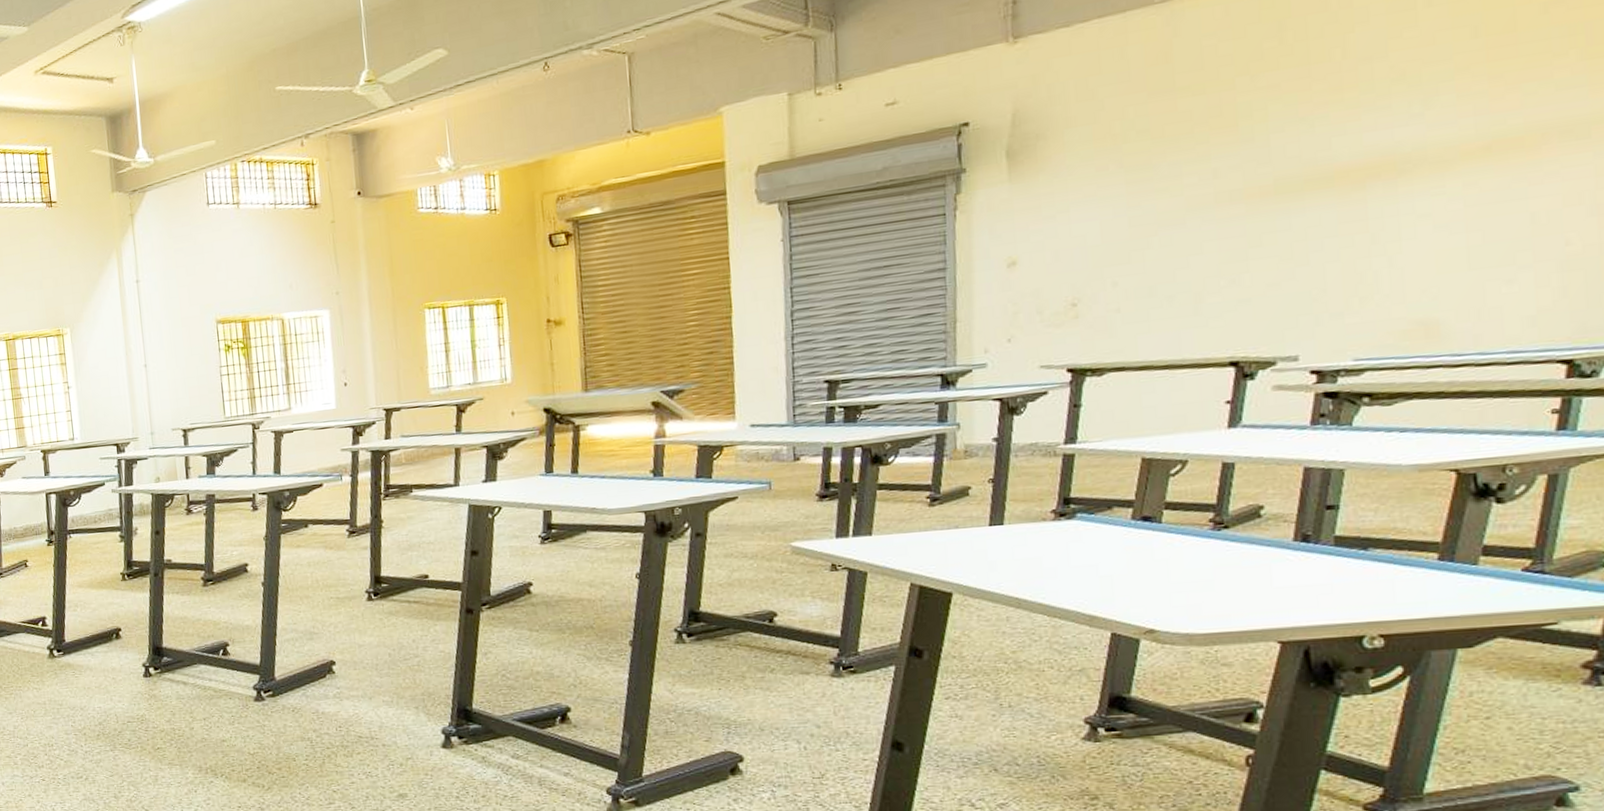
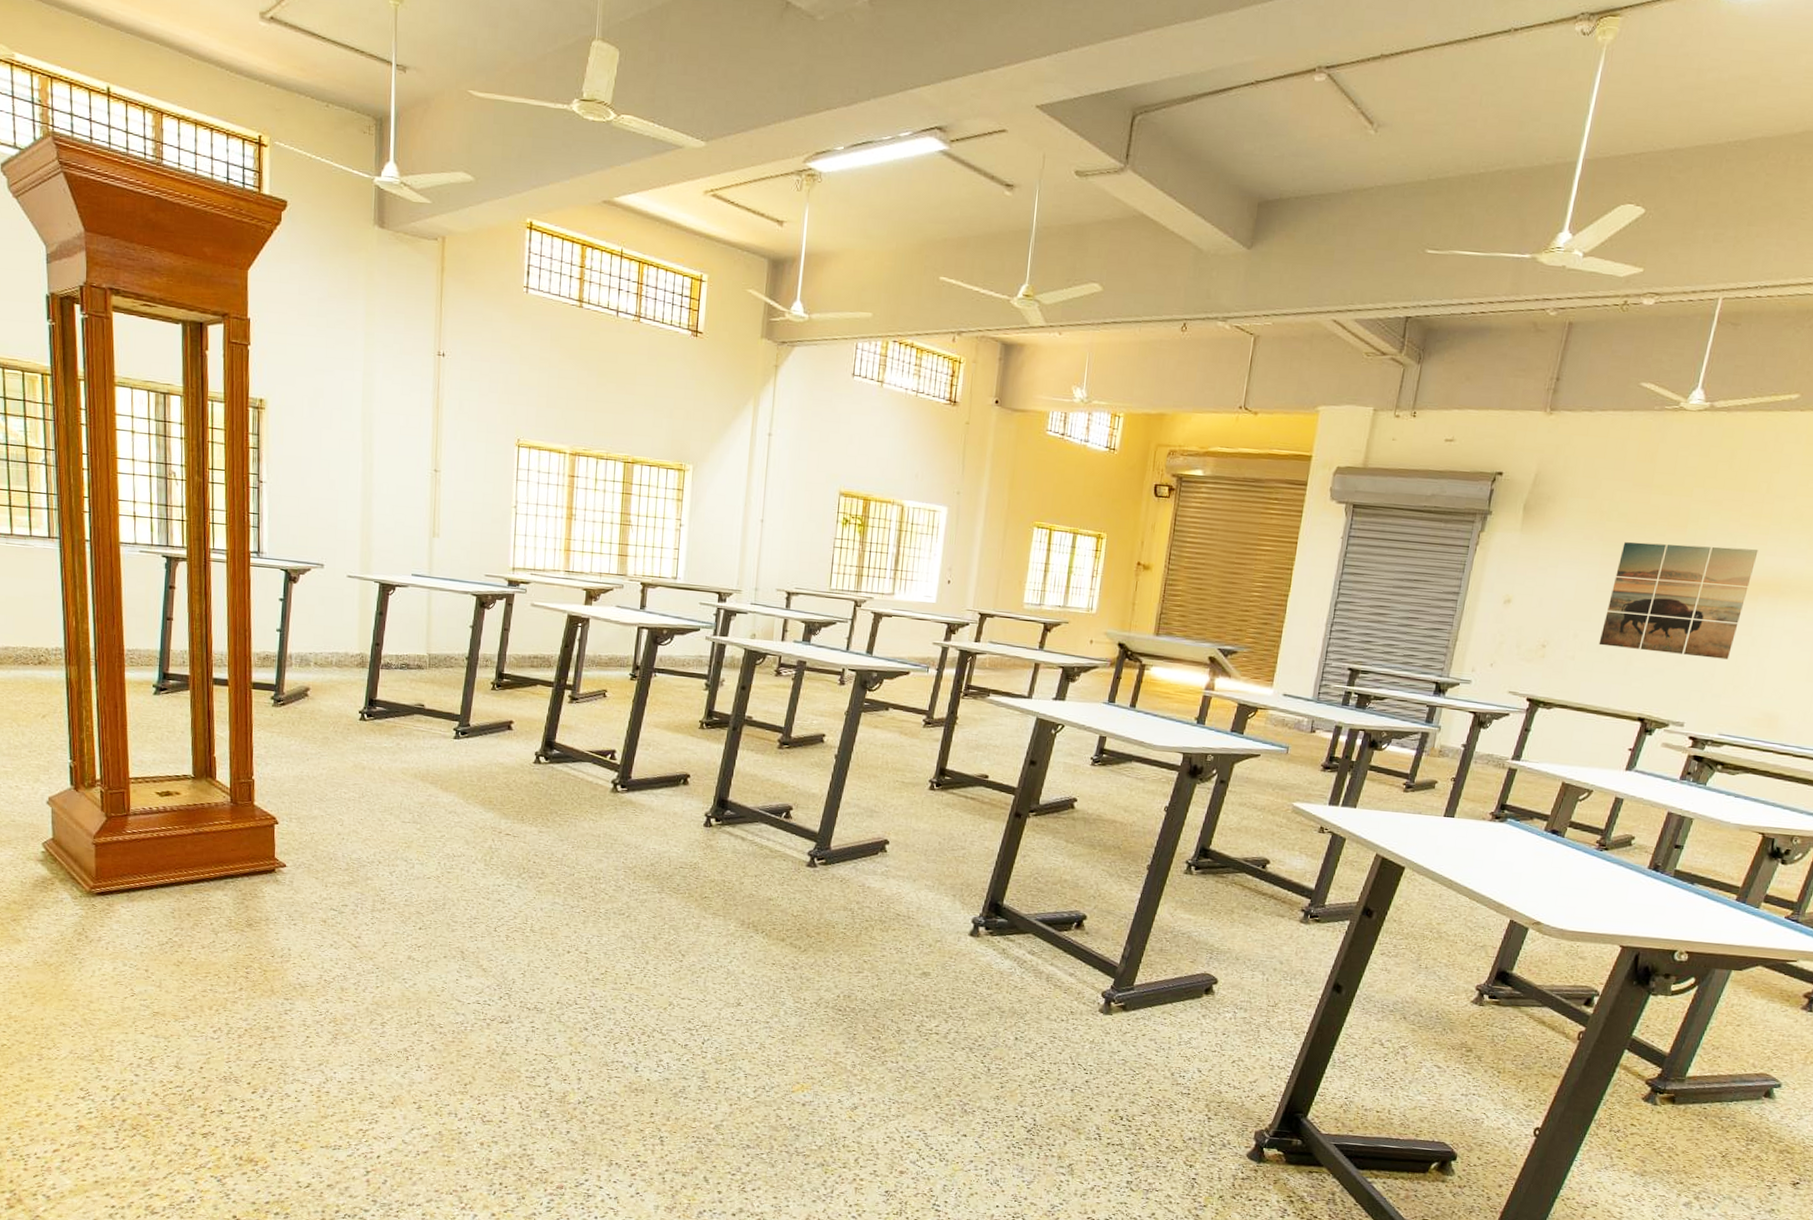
wall art: none [1149,129,1351,289] -> present [1598,542,1759,660]

